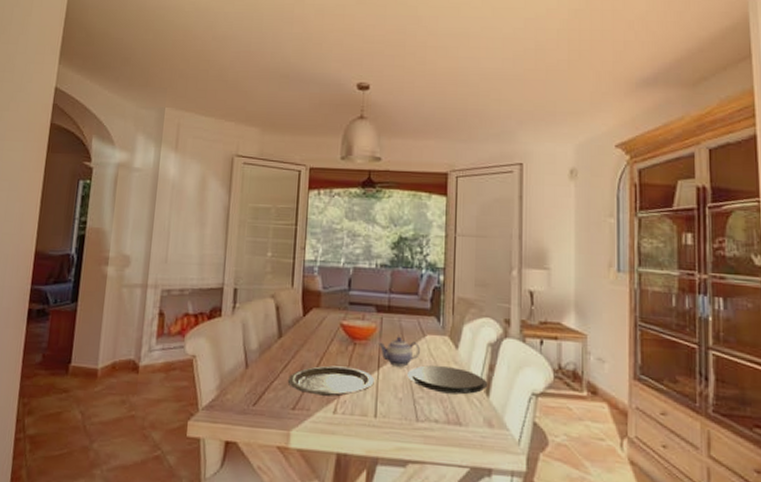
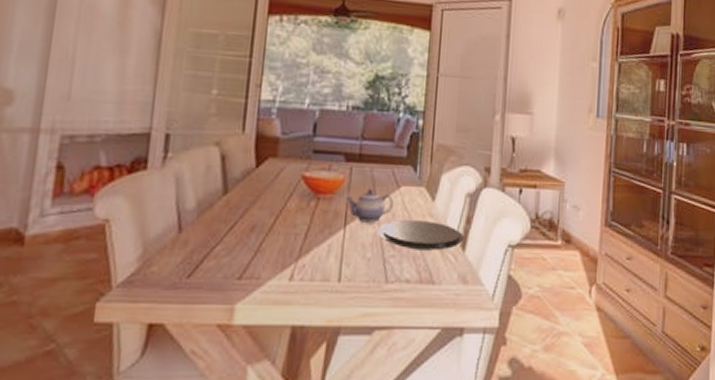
plate: present [288,365,374,397] -> none [234,225,340,261]

